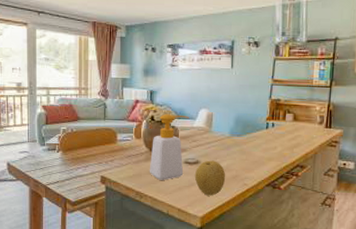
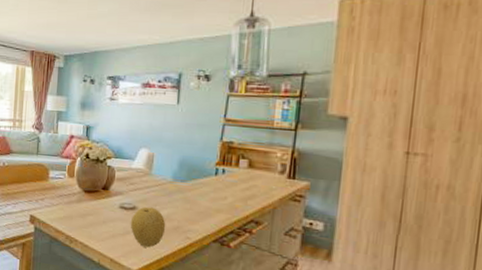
soap bottle: present [149,114,190,180] -> none [81,152,128,226]

